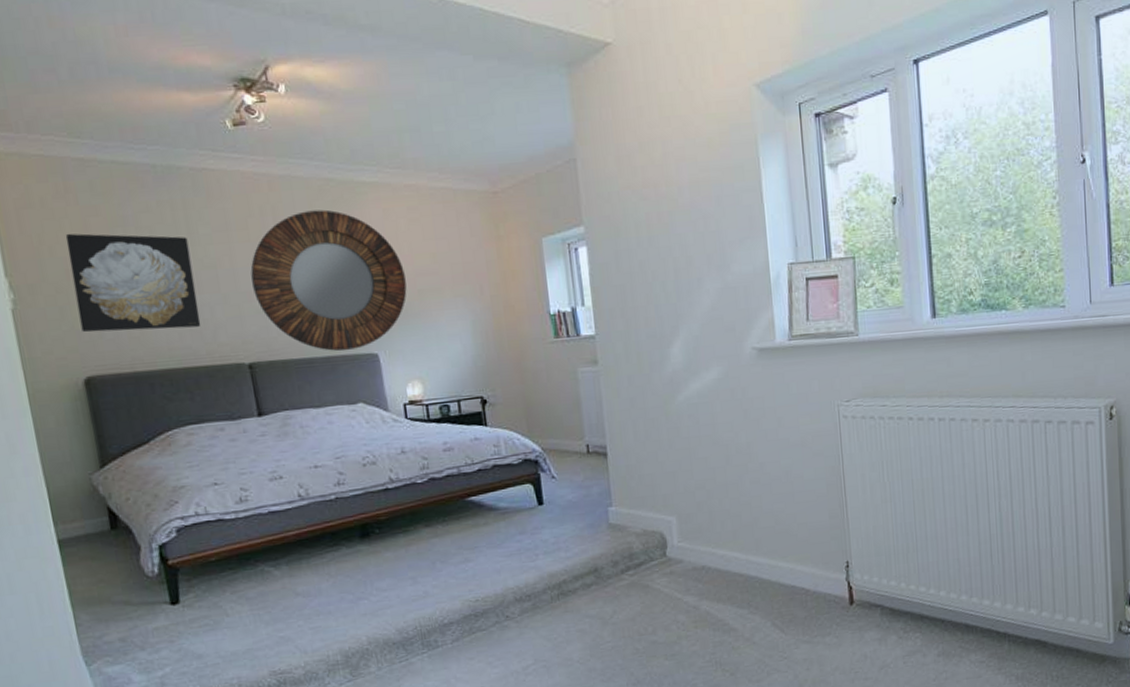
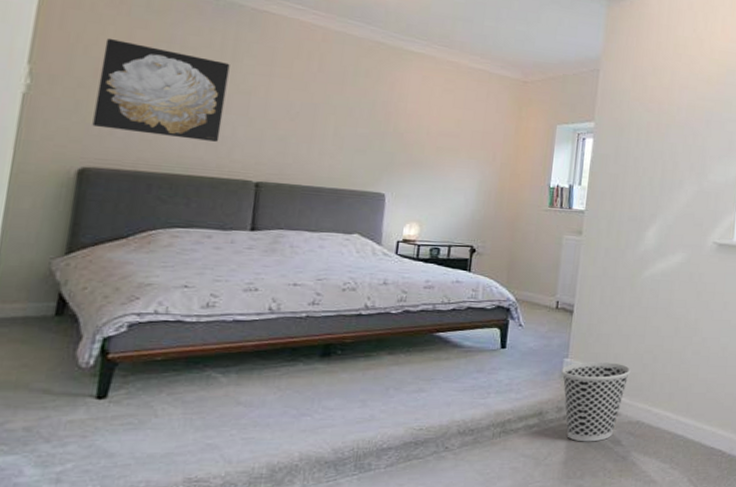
home mirror: present [250,209,407,351] -> none [280,63,429,187]
wastebasket: none [608,505,685,596] -> present [562,362,631,442]

